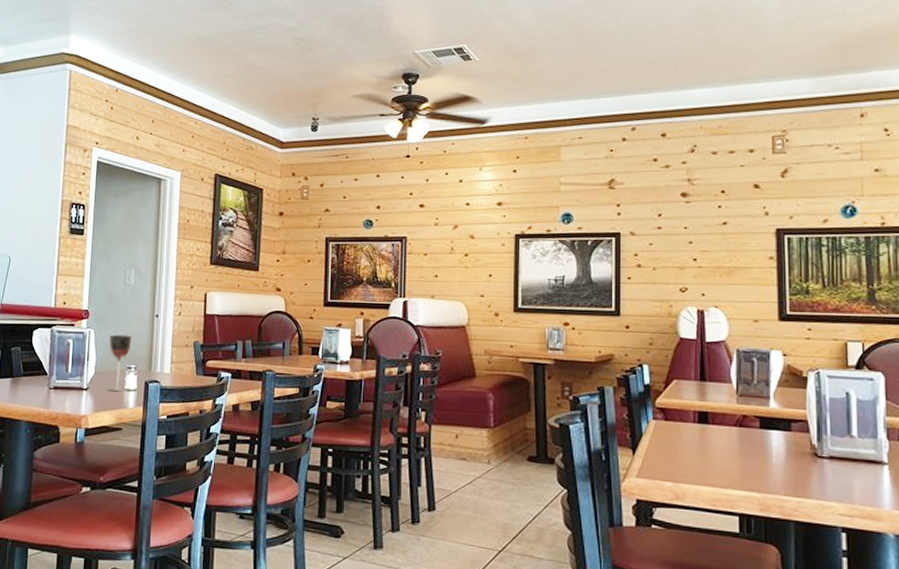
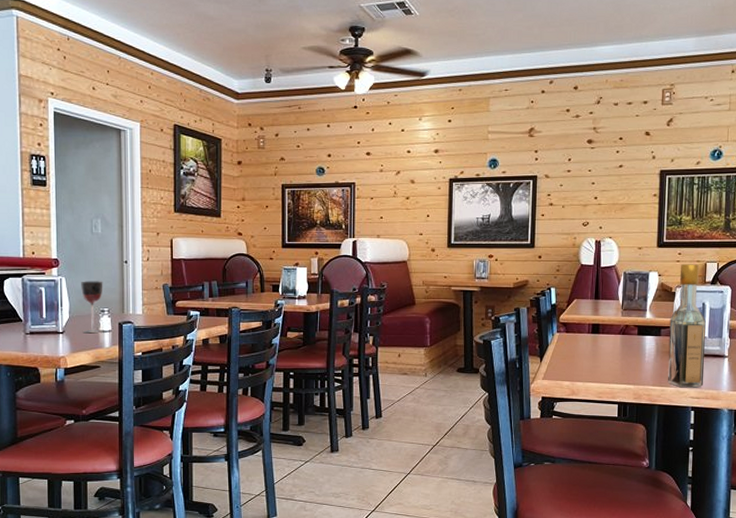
bottle: none [802,342,857,501] -> present [667,264,706,387]

